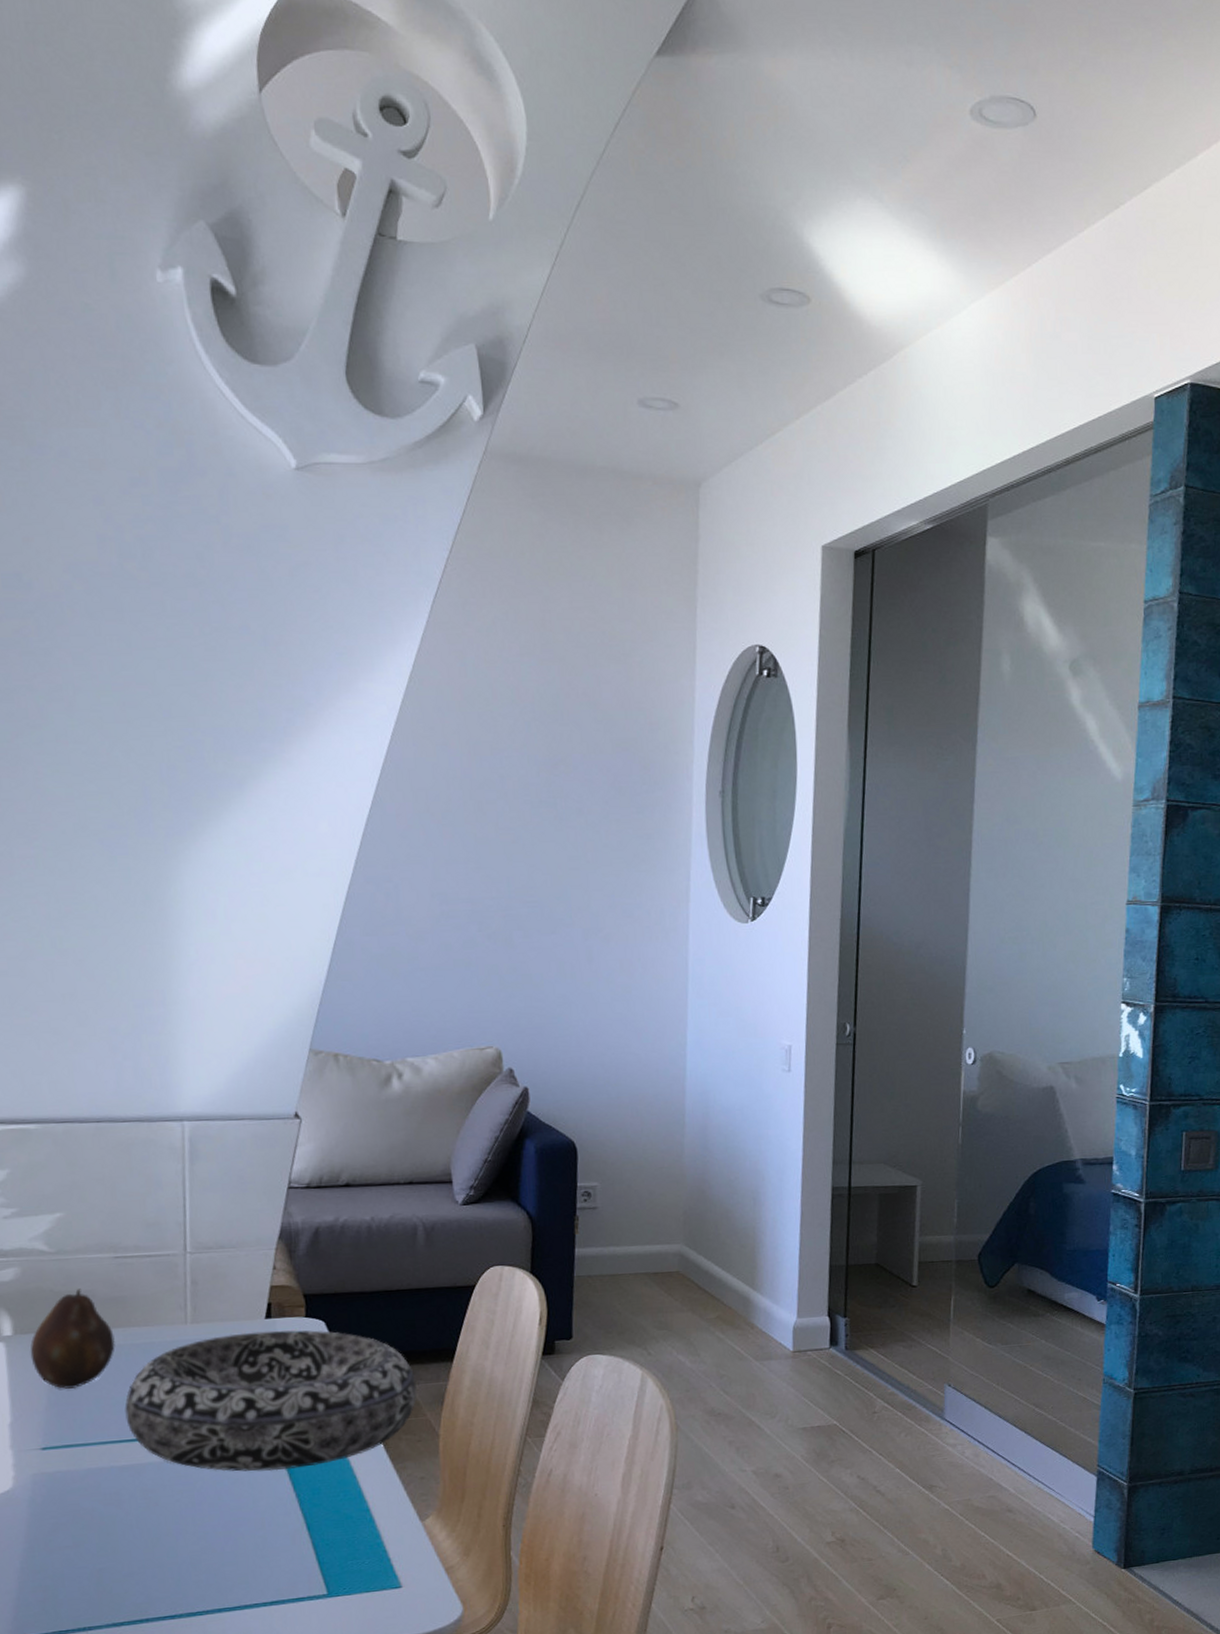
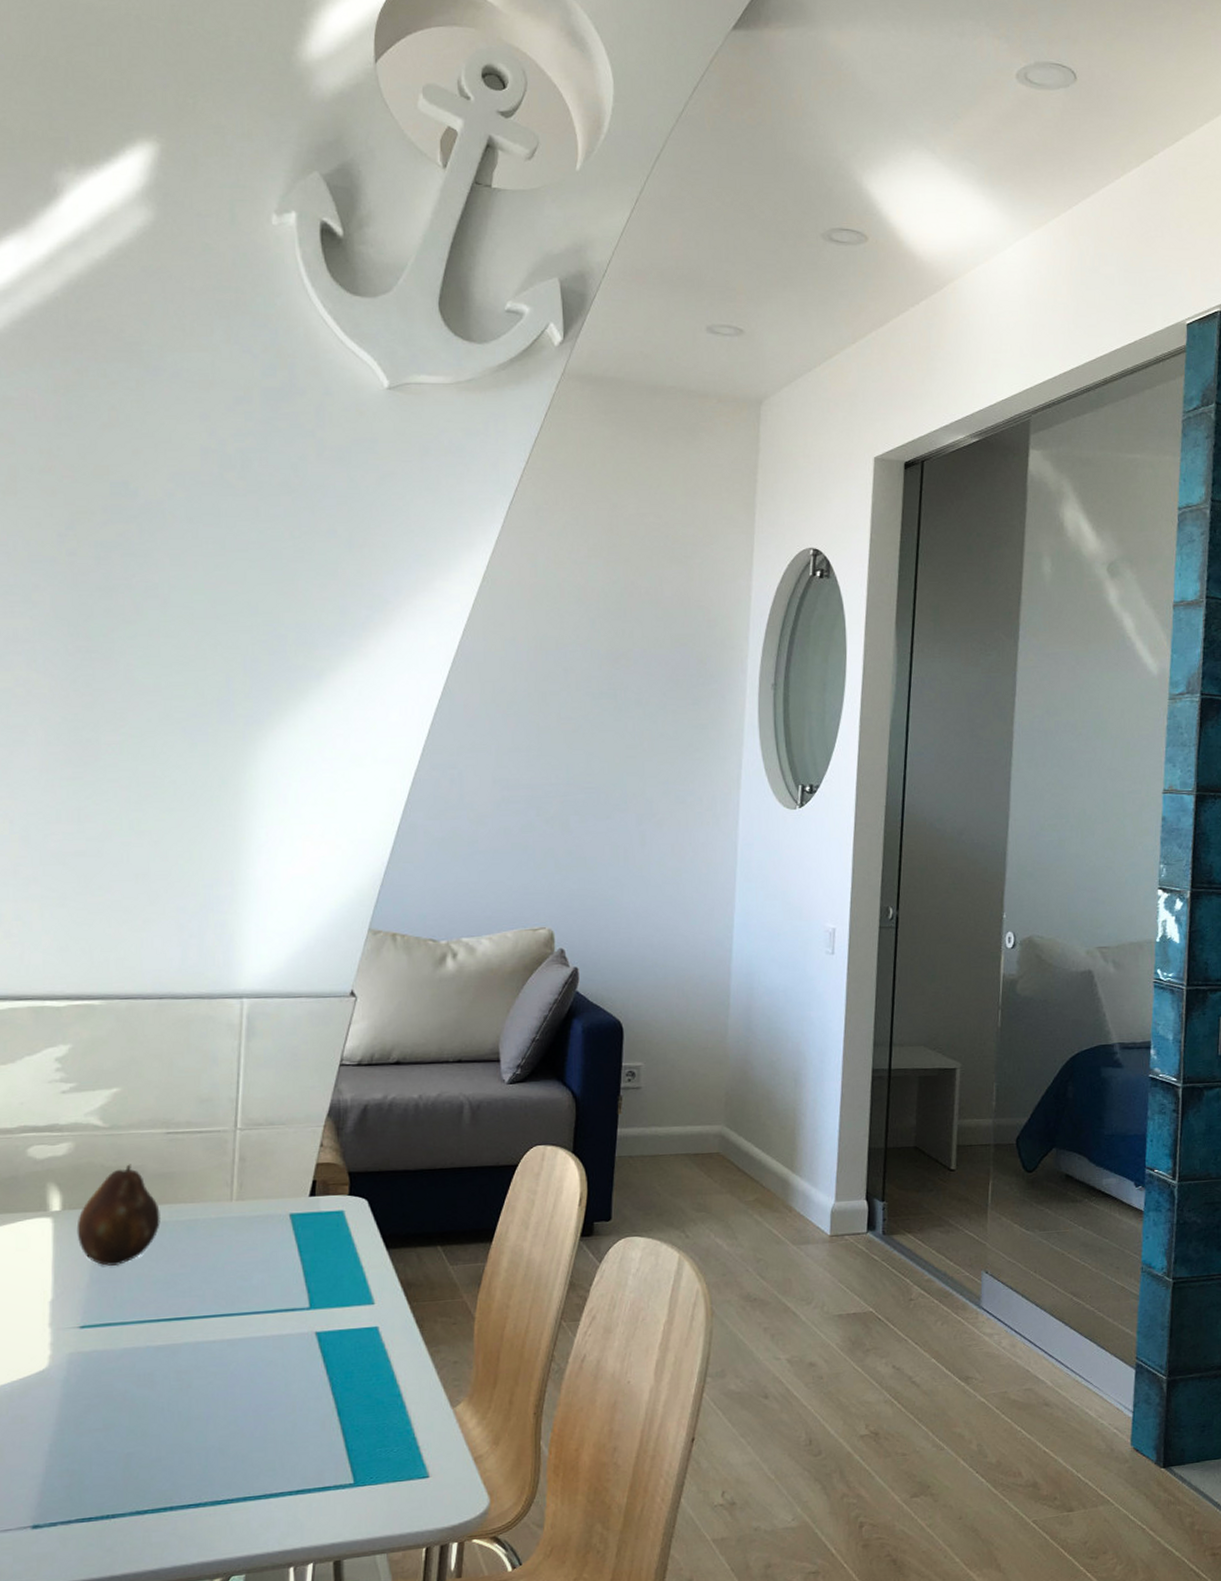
decorative bowl: present [125,1330,417,1472] -> none [165,1208,455,1353]

